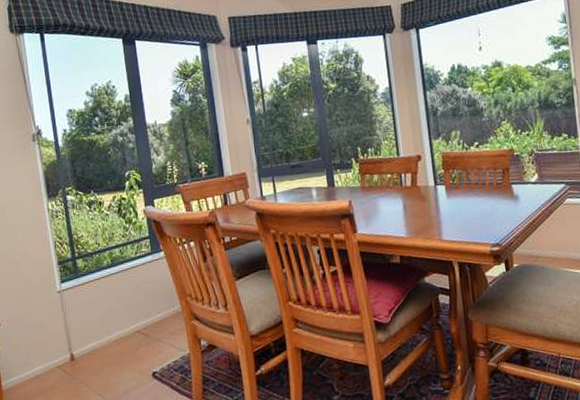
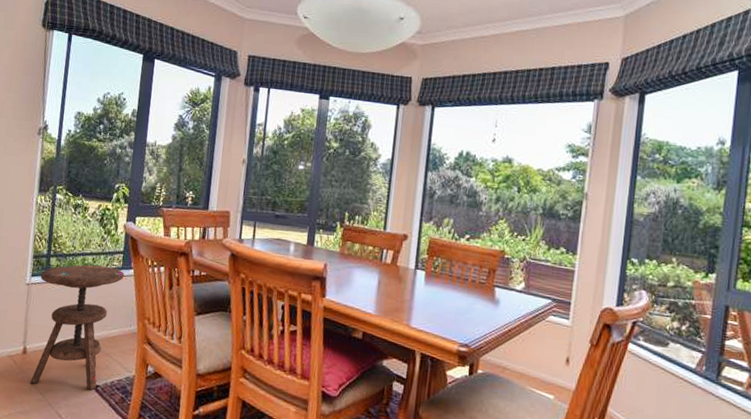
side table: none [70,254,156,388] -> present [30,264,124,390]

